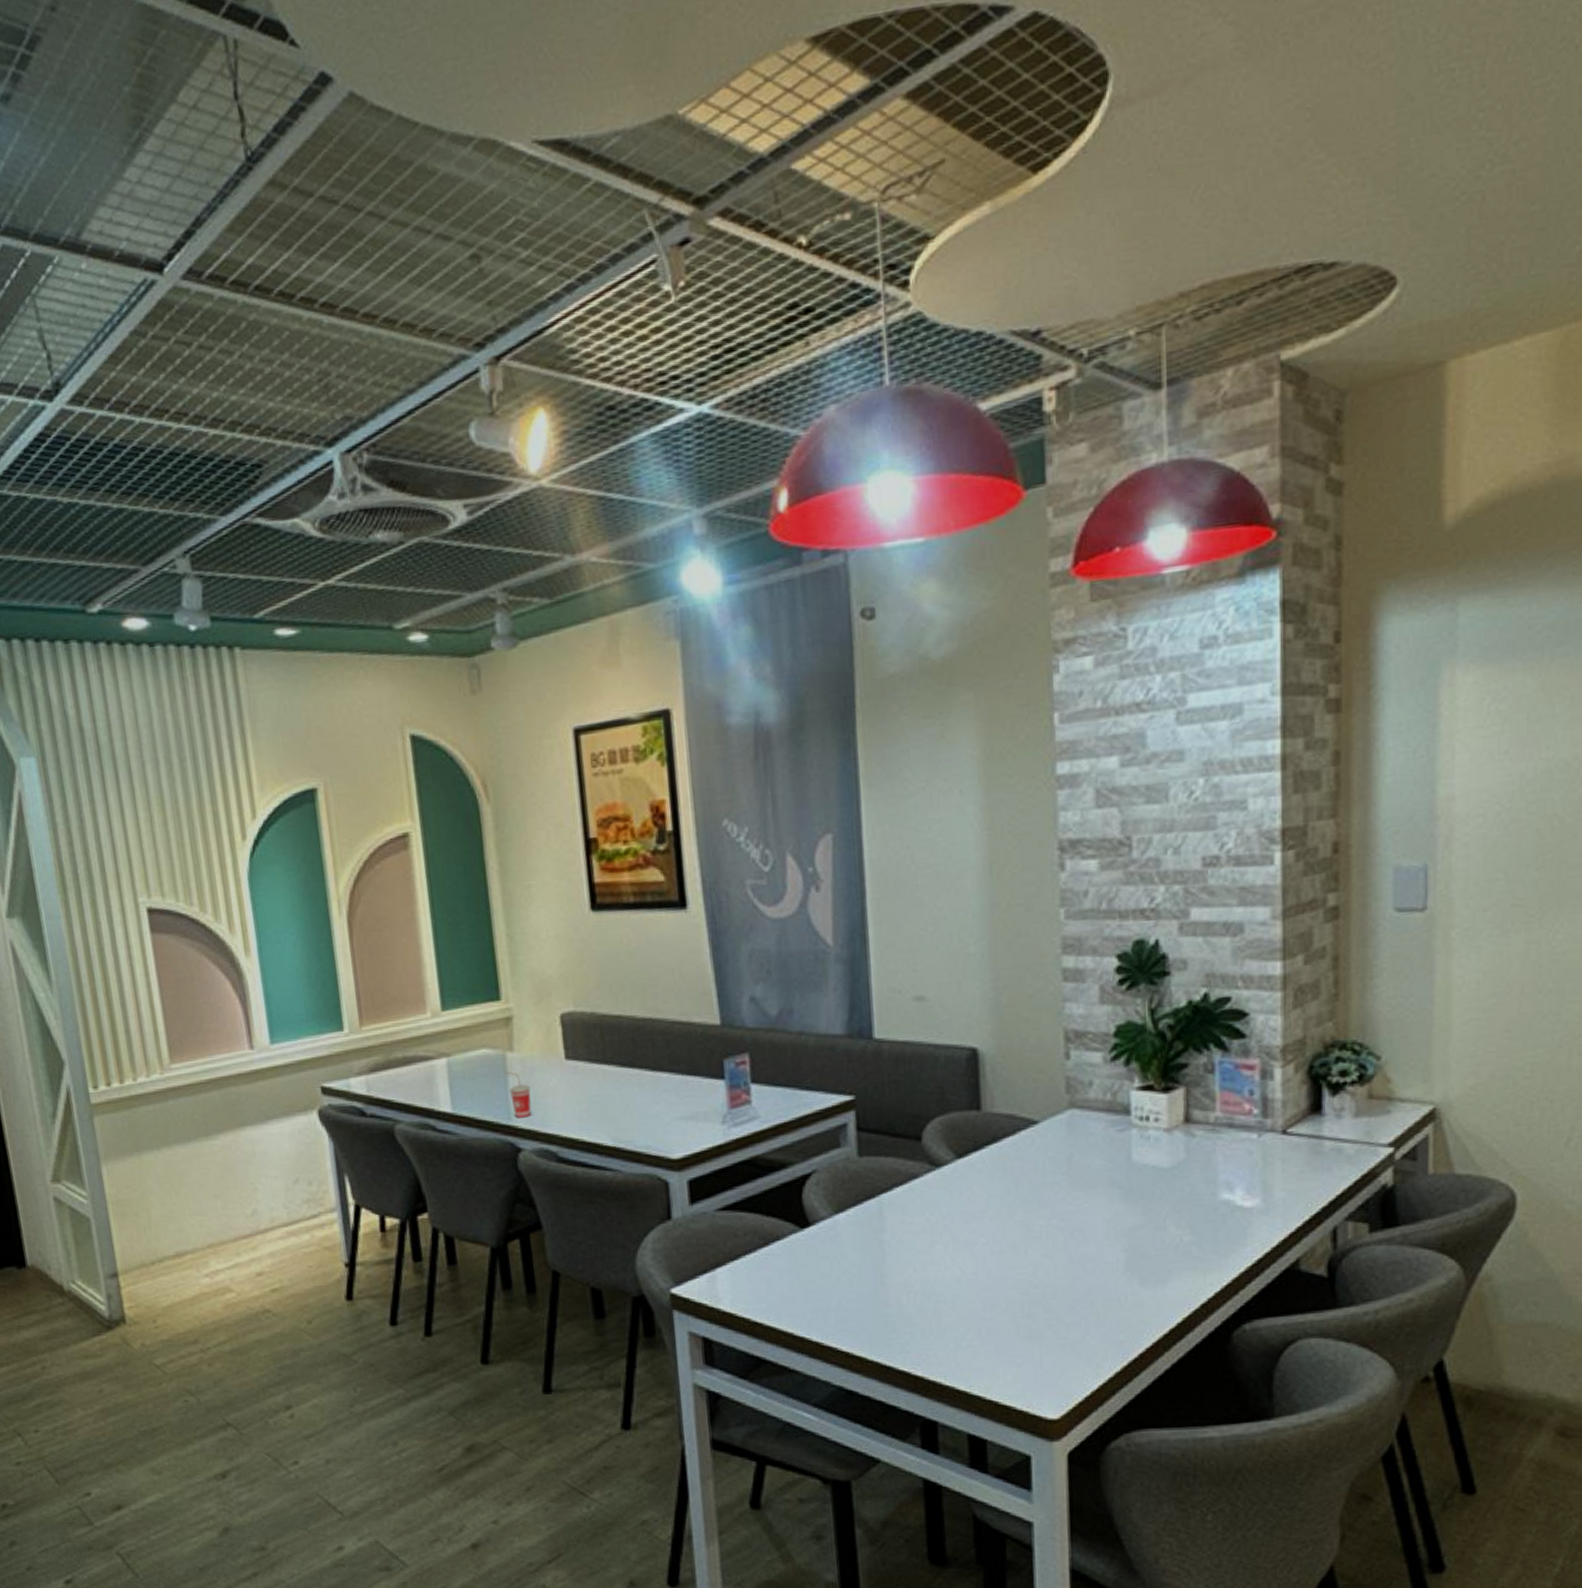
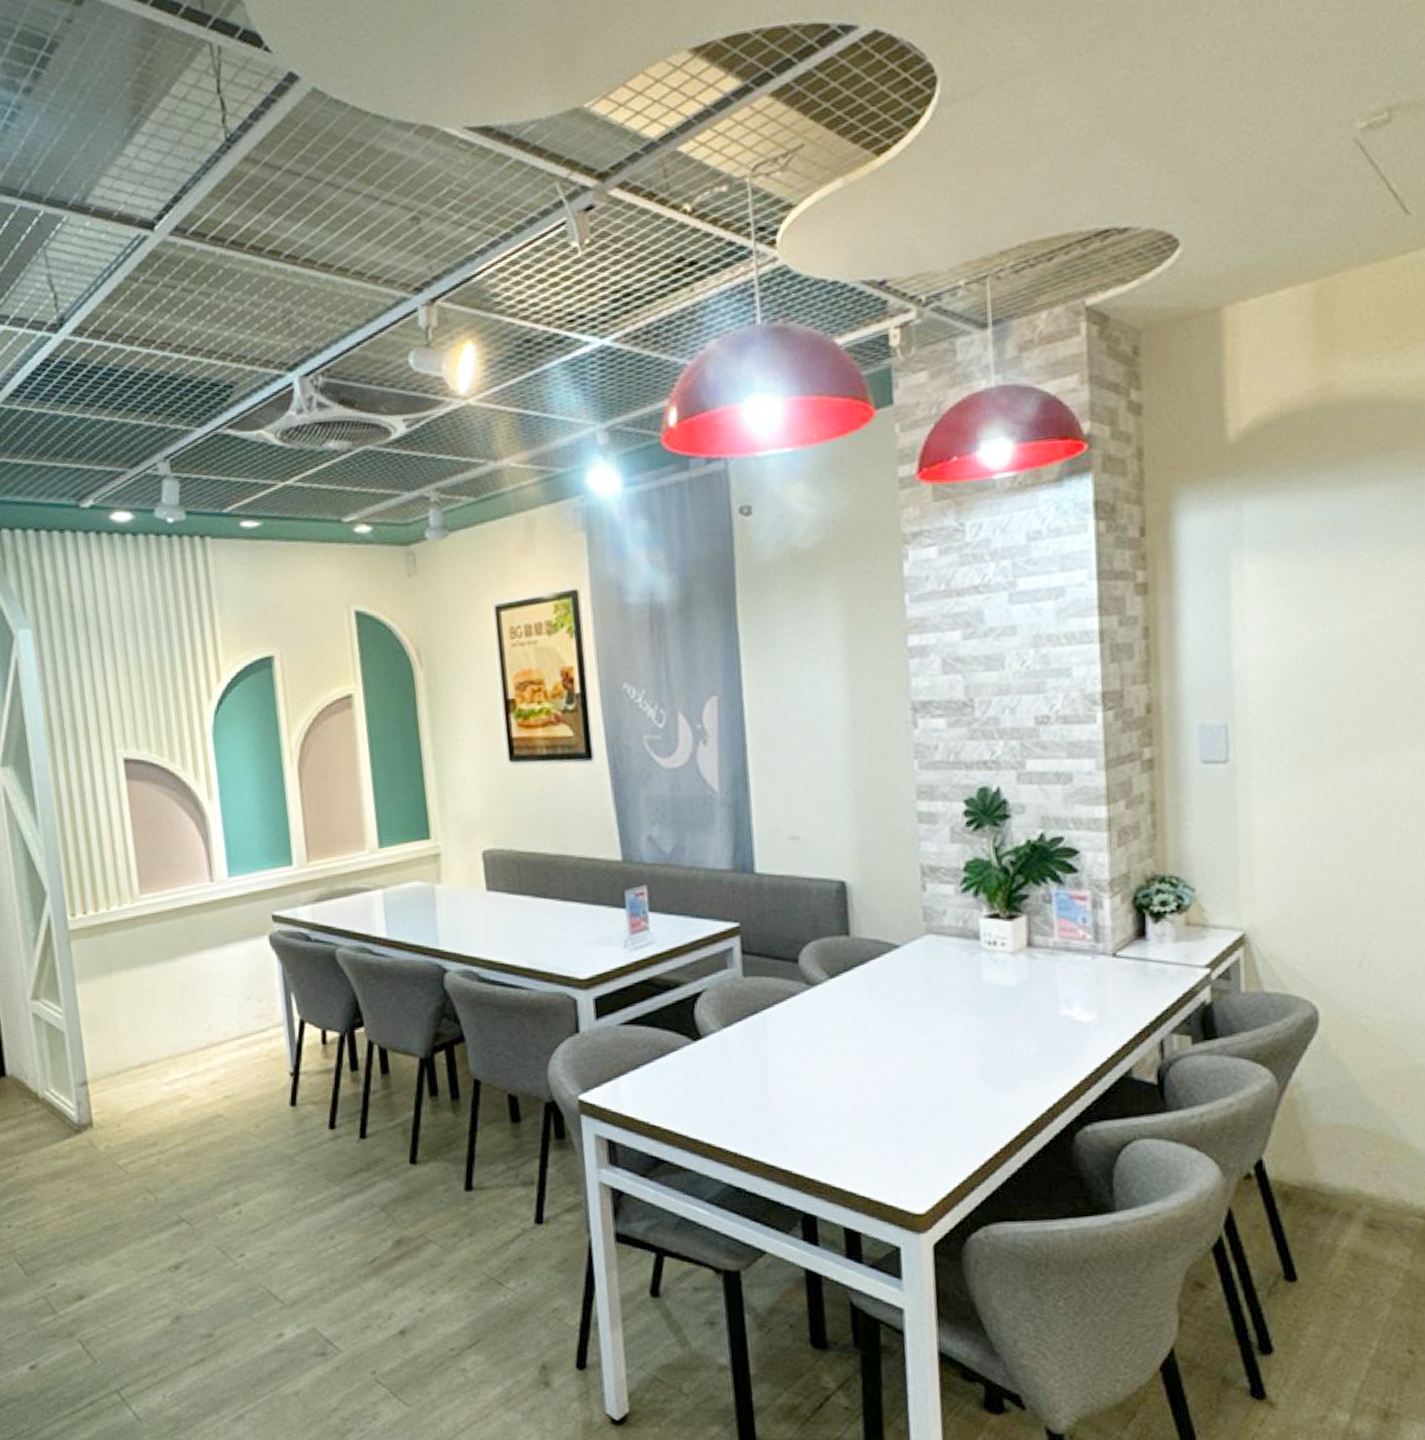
beverage cup: present [503,1070,532,1118] -> none [432,900,457,943]

